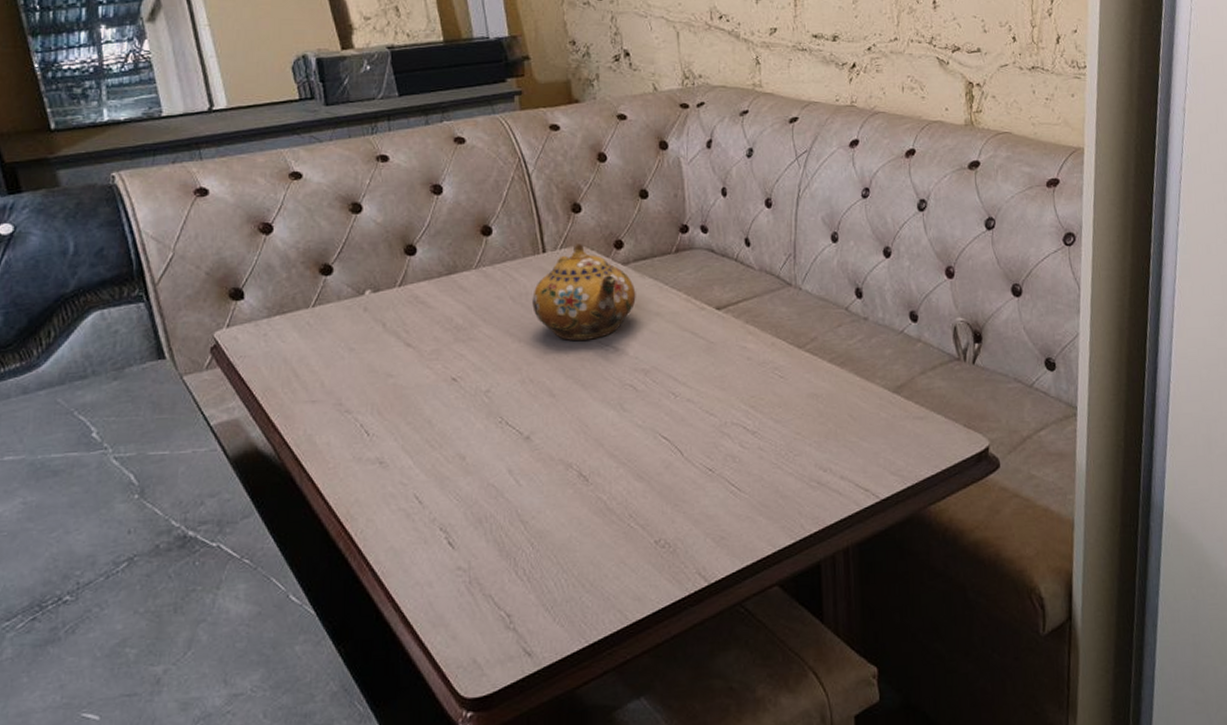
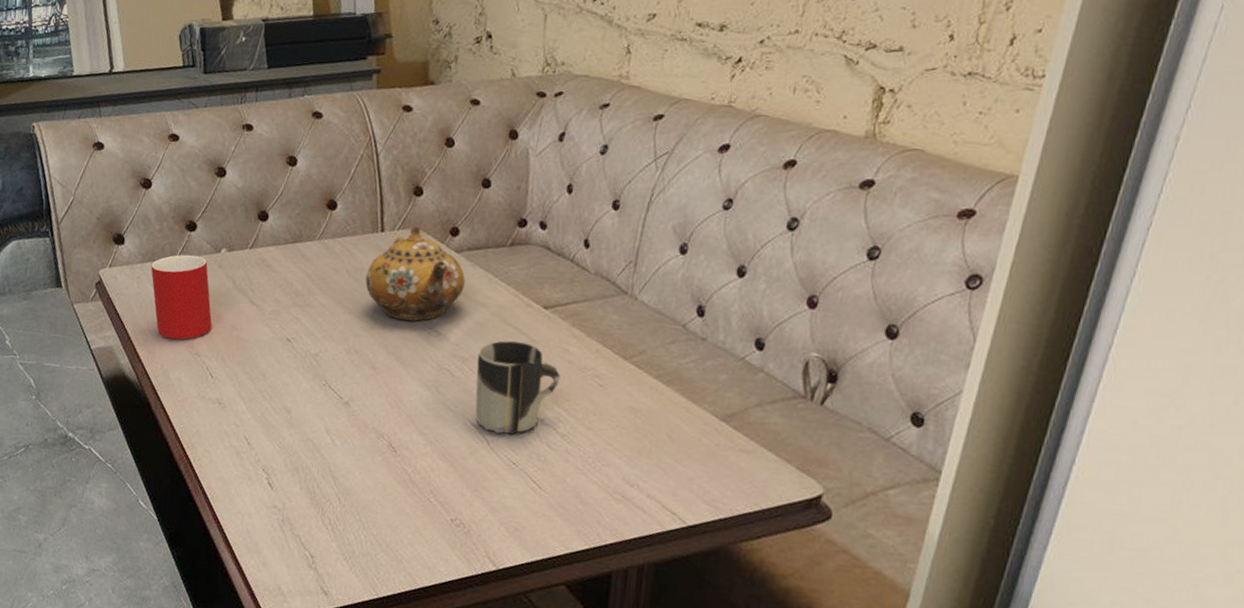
cup: none [280,301,362,399] -> present [151,254,212,340]
cup: none [659,346,742,443] -> present [475,340,560,435]

